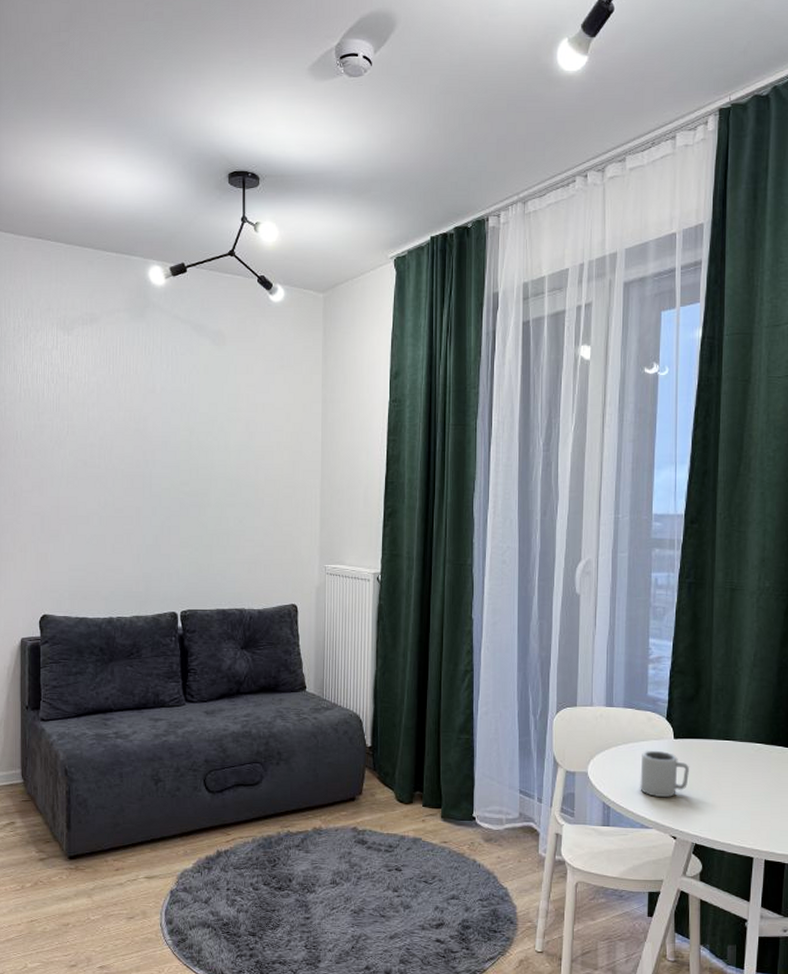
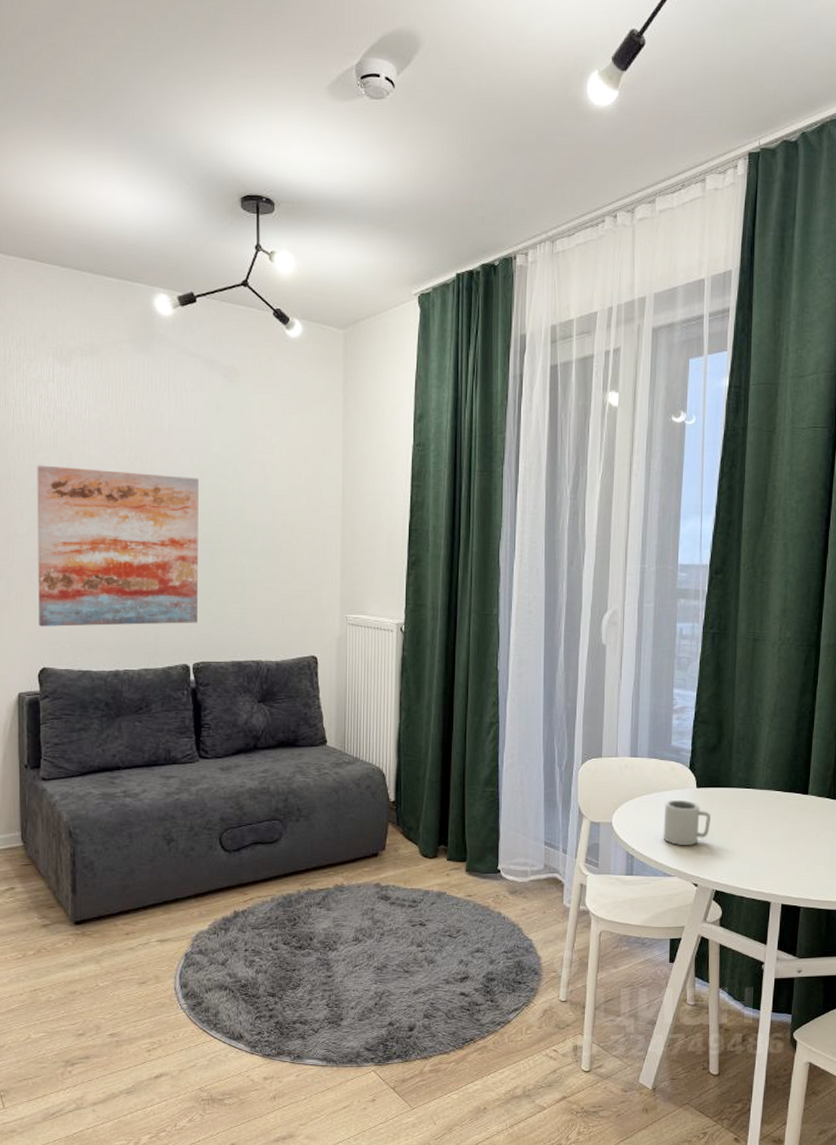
wall art: none [41,426,188,576] -> present [37,465,200,627]

